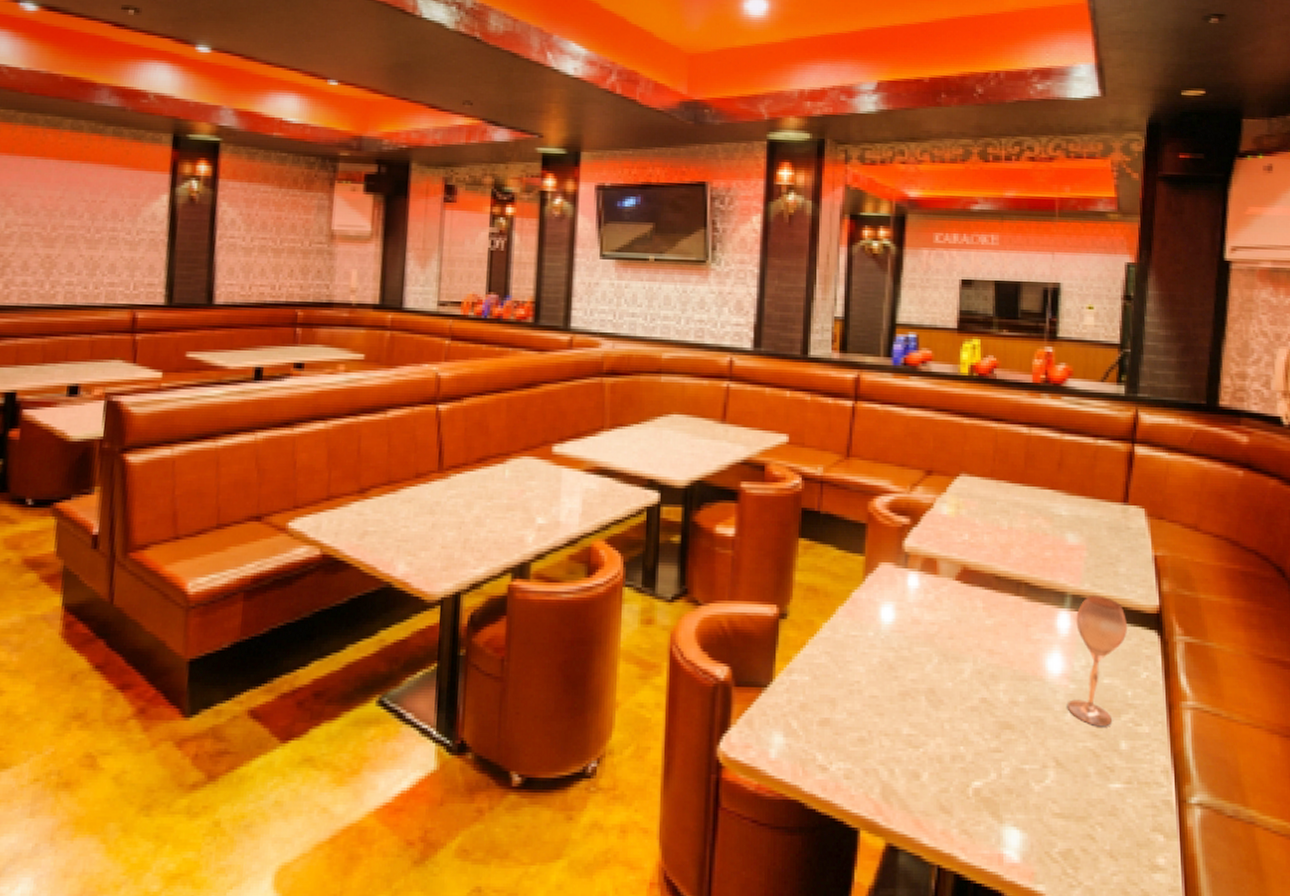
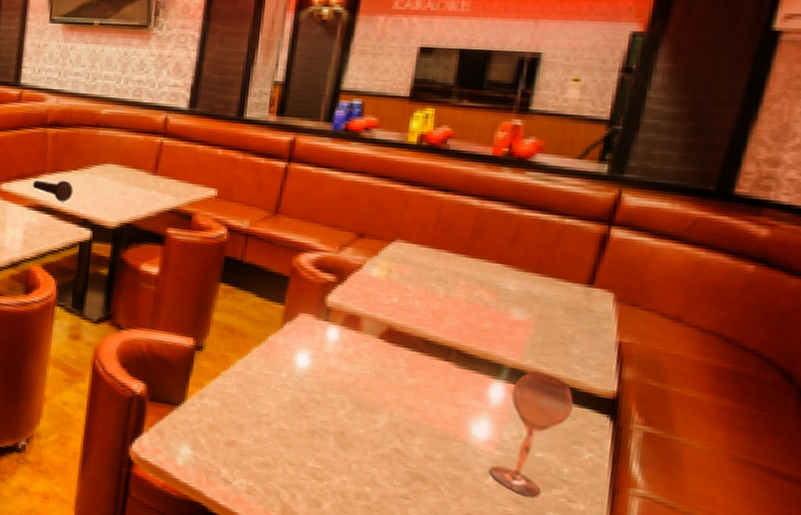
microphone: none [590,436,637,462] -> present [32,180,74,202]

